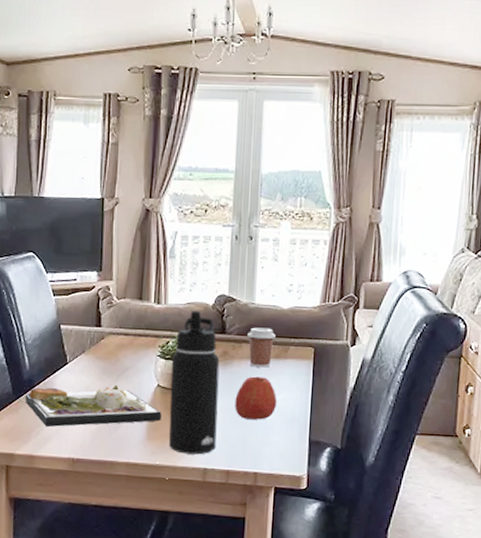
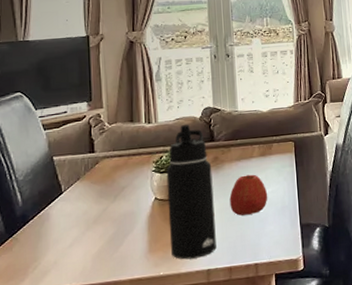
dinner plate: present [25,384,162,427] -> none [19,205,162,260]
coffee cup: present [247,327,276,368] -> none [234,130,259,167]

